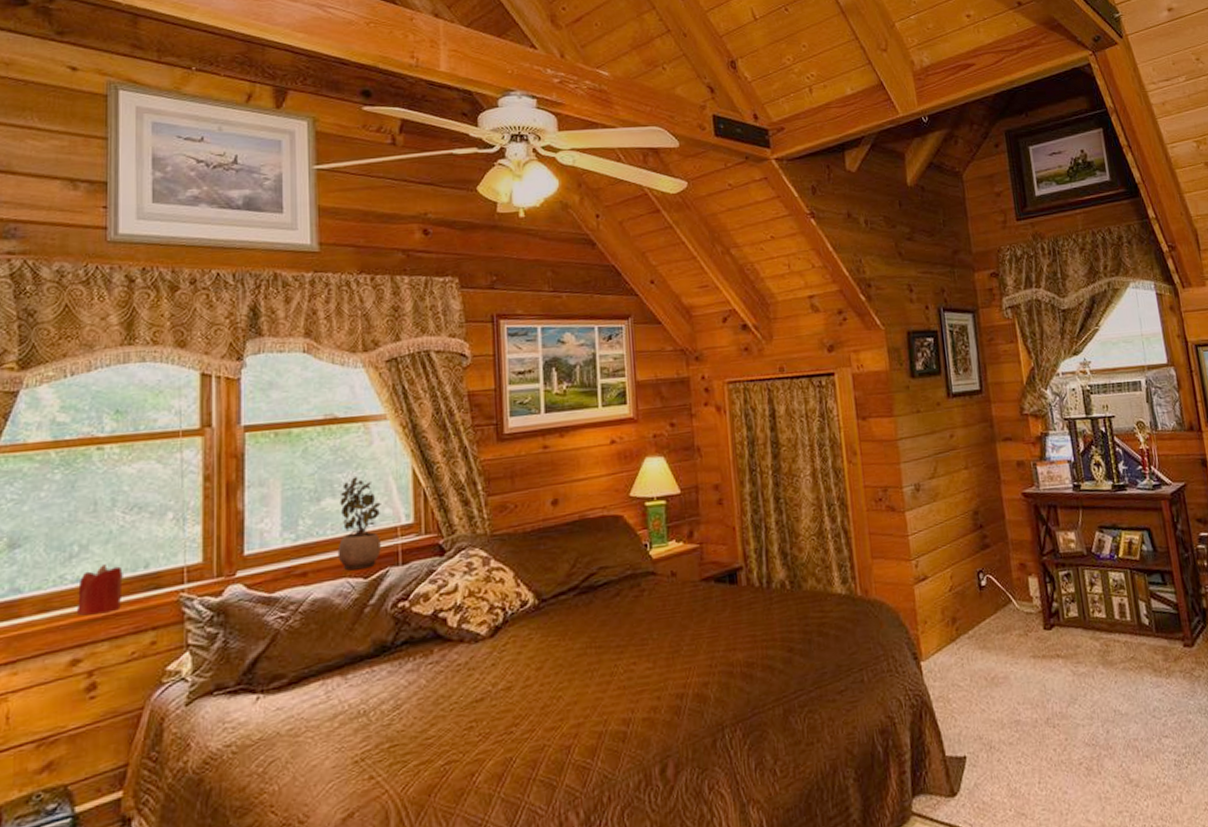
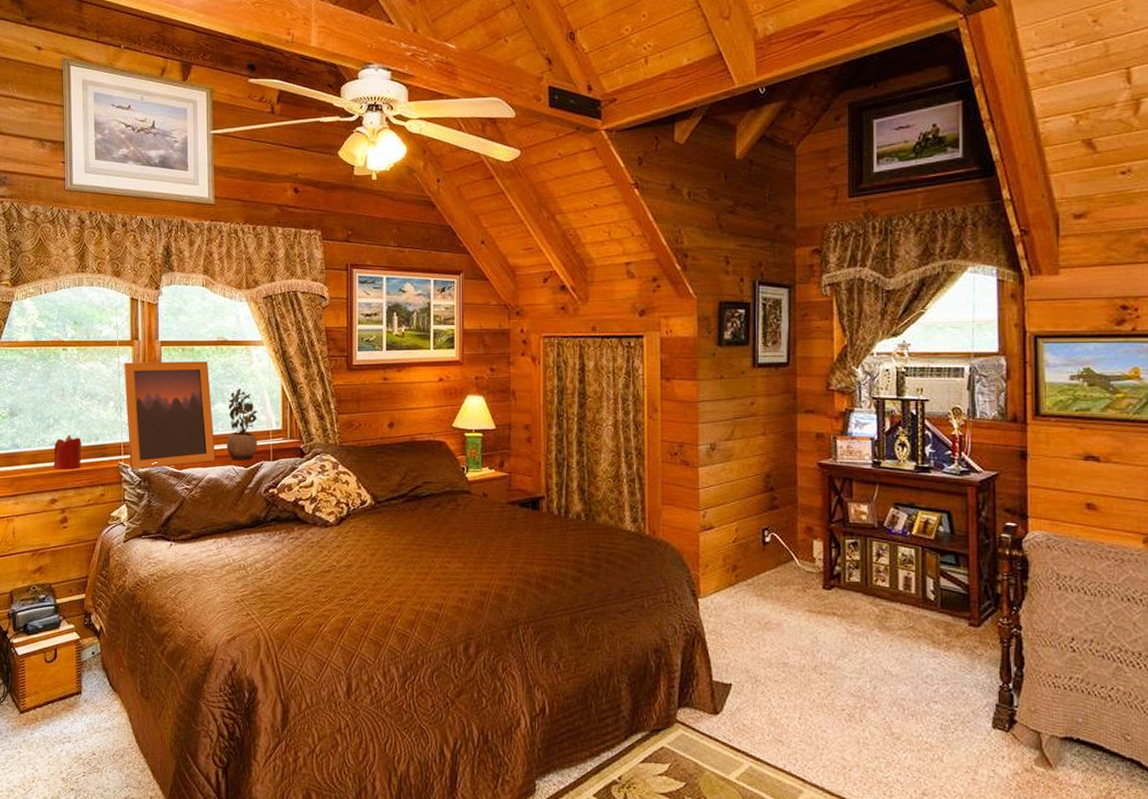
picture frame: none [190,446,323,602] -> present [124,361,216,470]

